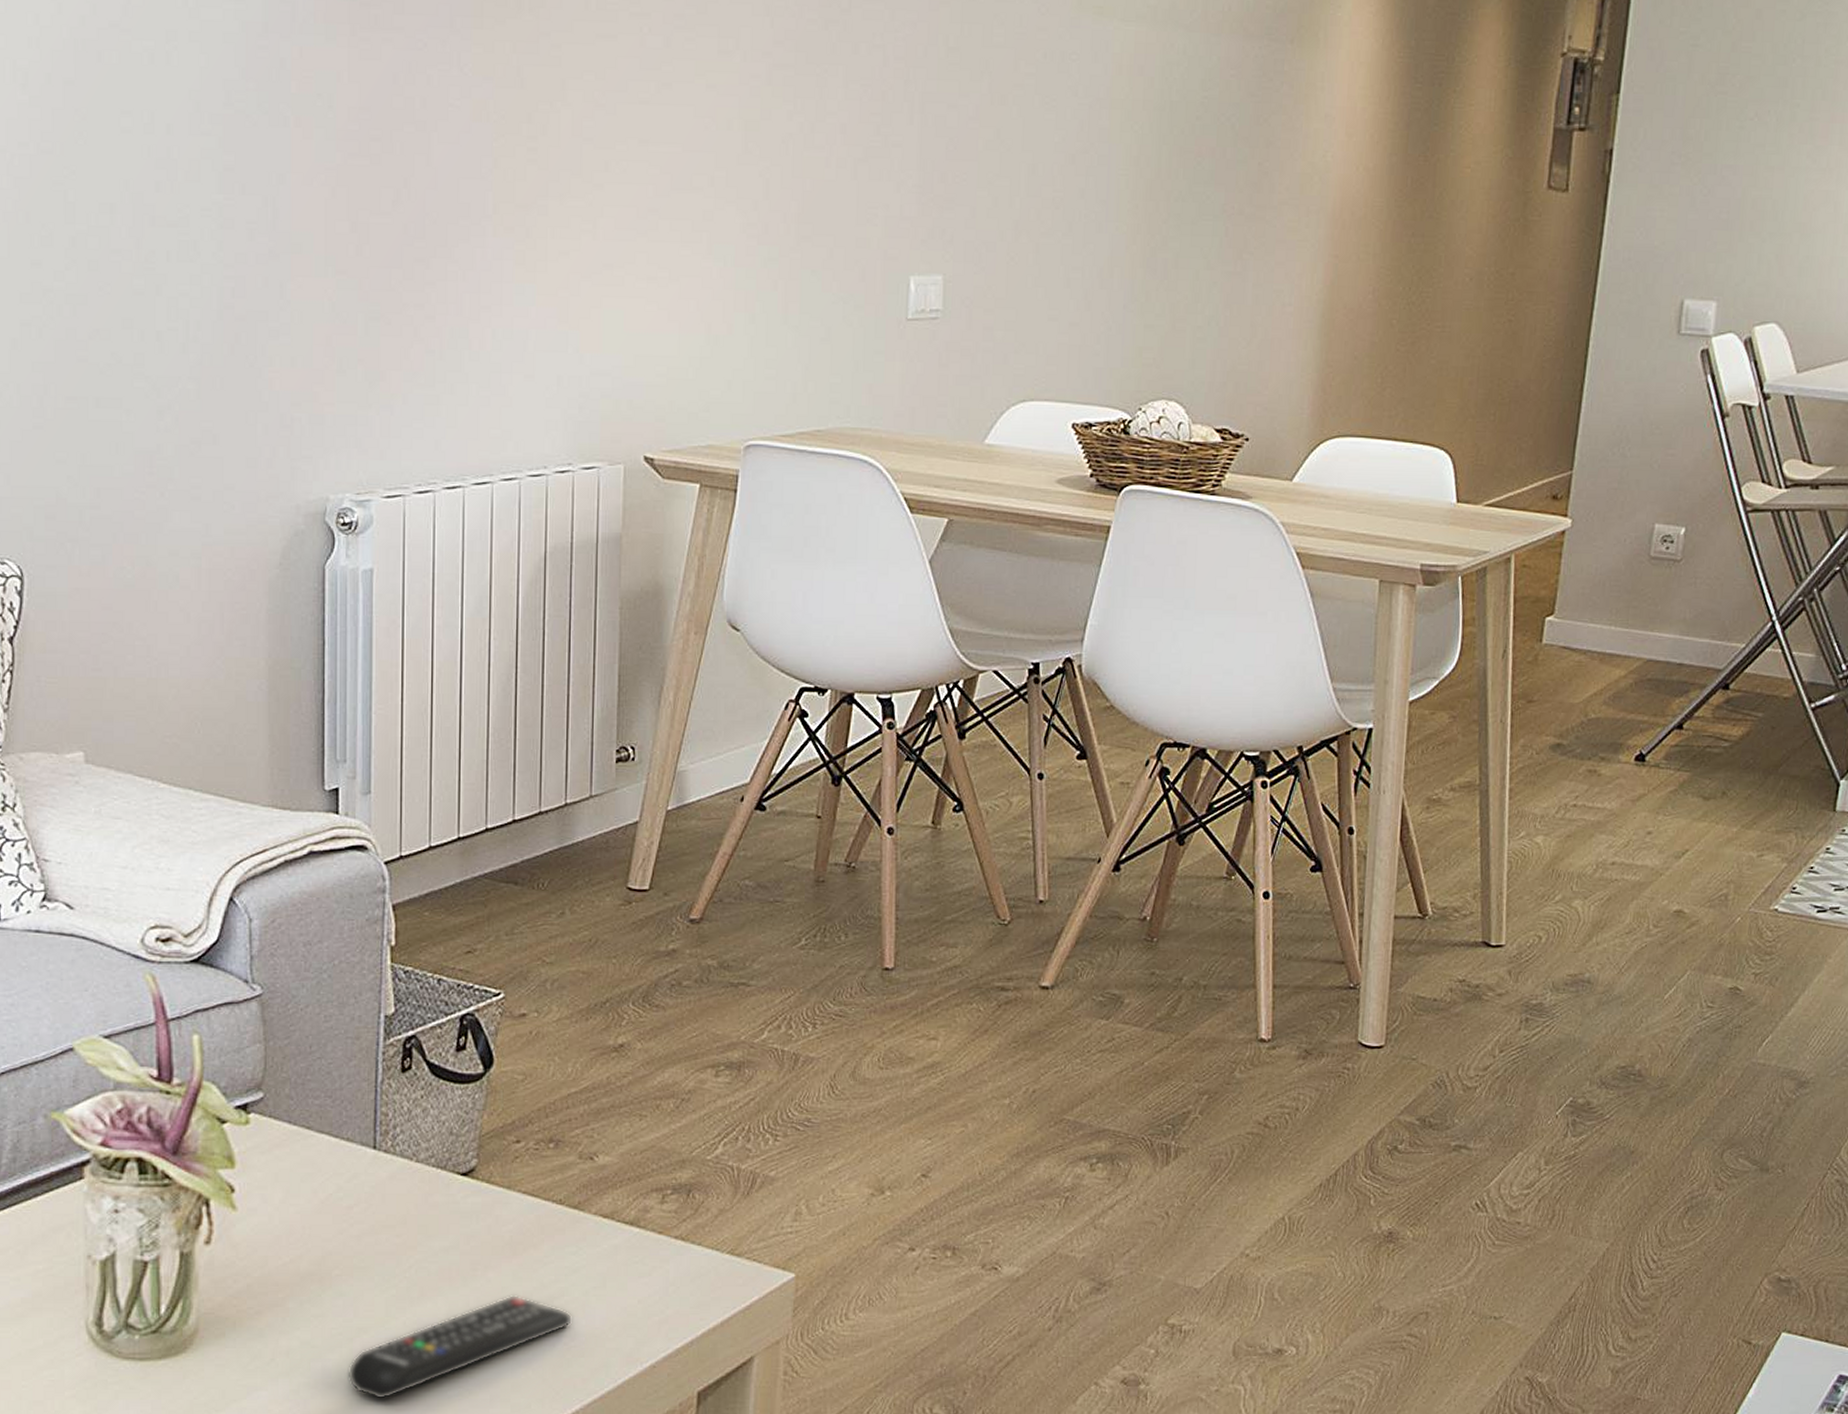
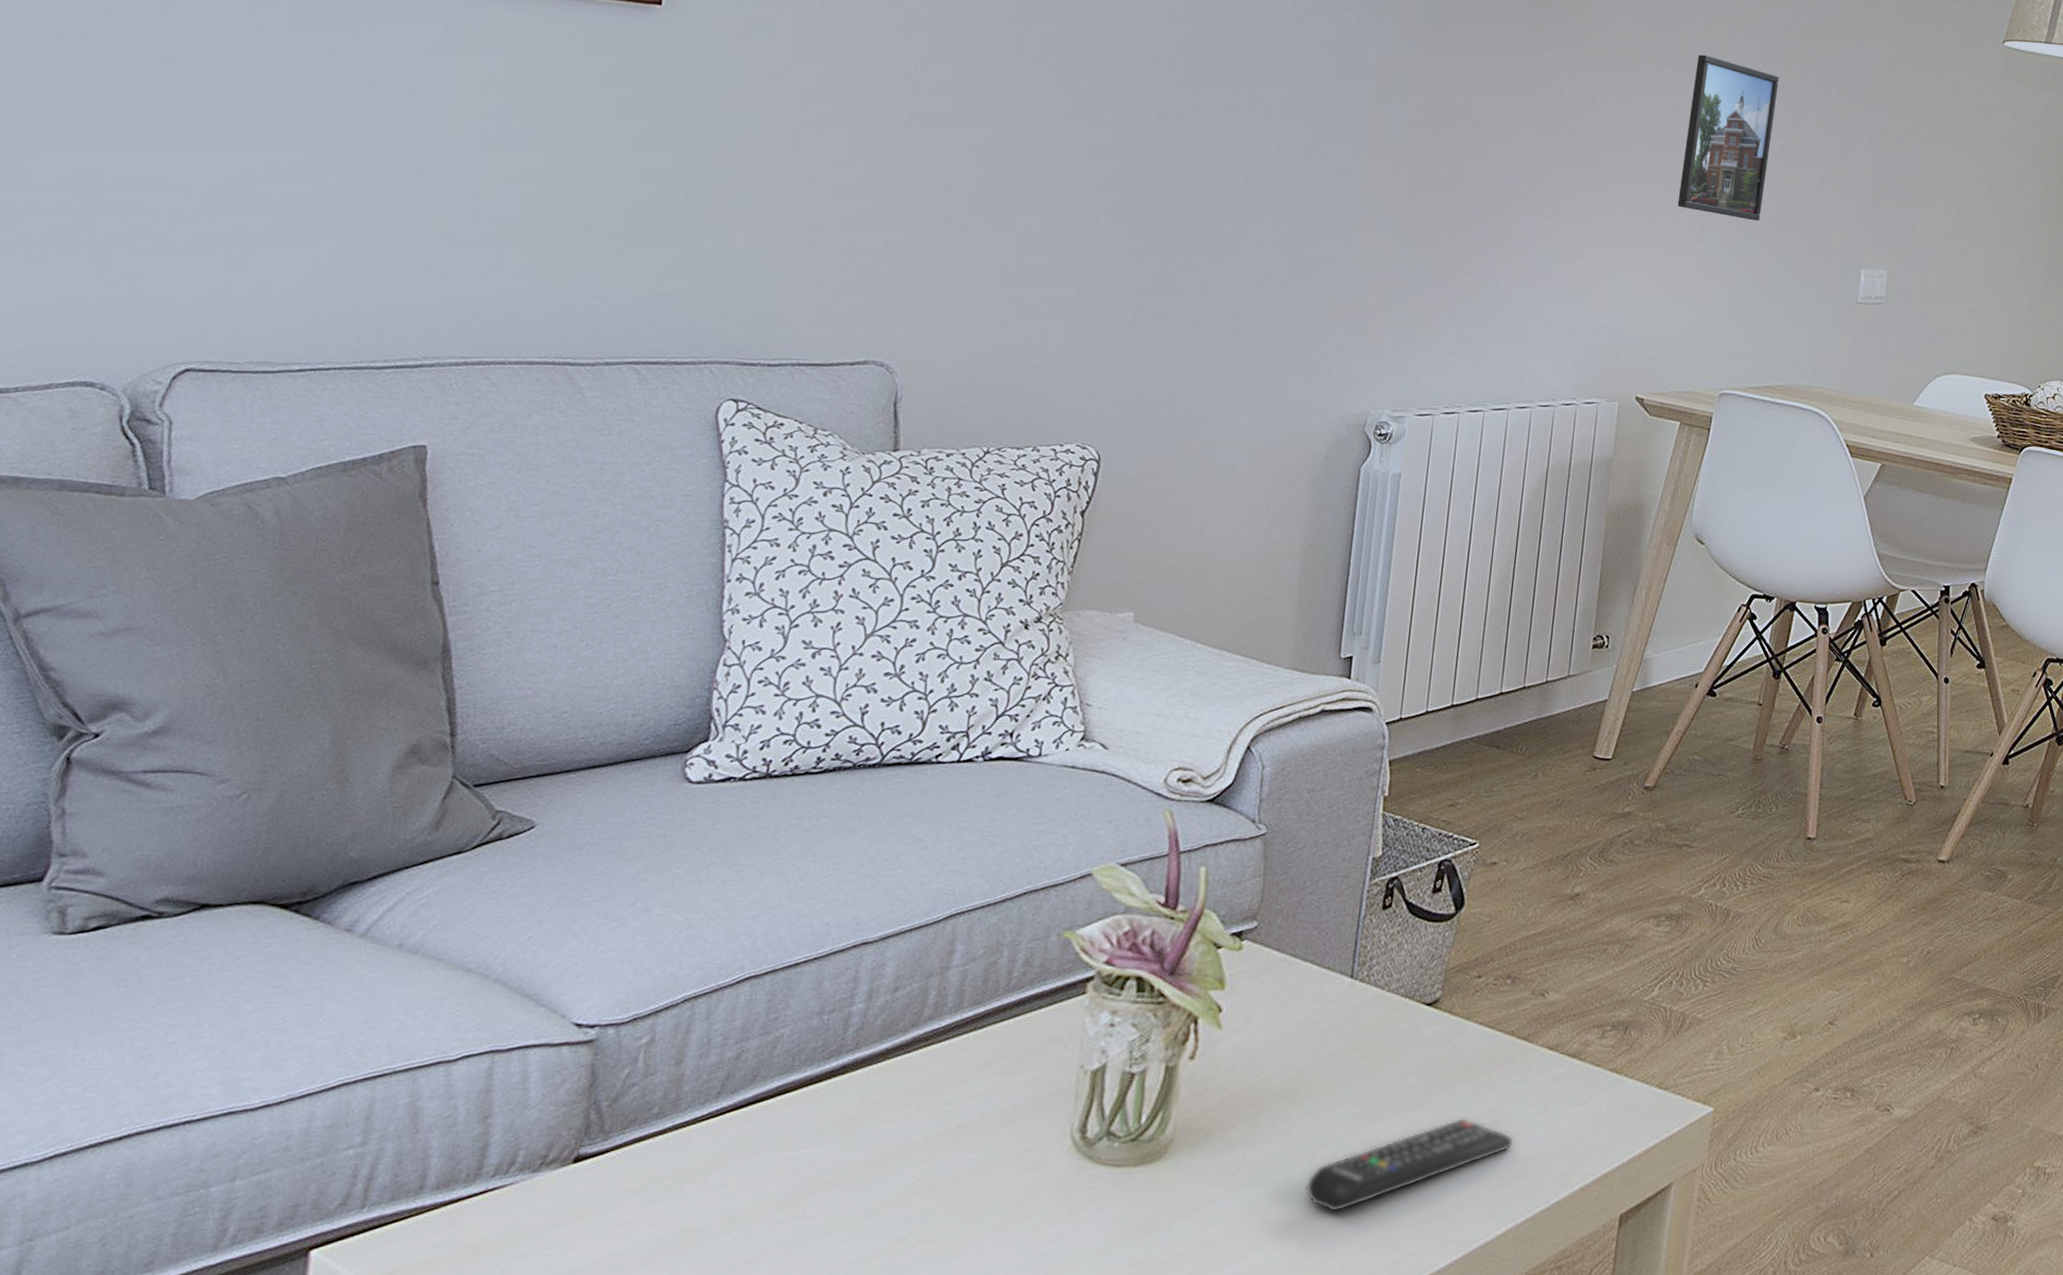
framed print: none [677,12,793,225] -> present [1677,54,1779,221]

